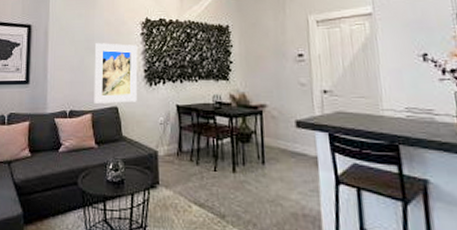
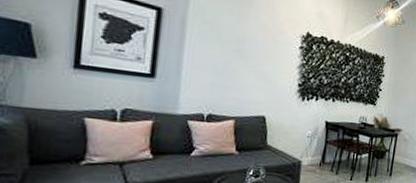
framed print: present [94,43,138,103] -> none [238,47,295,114]

